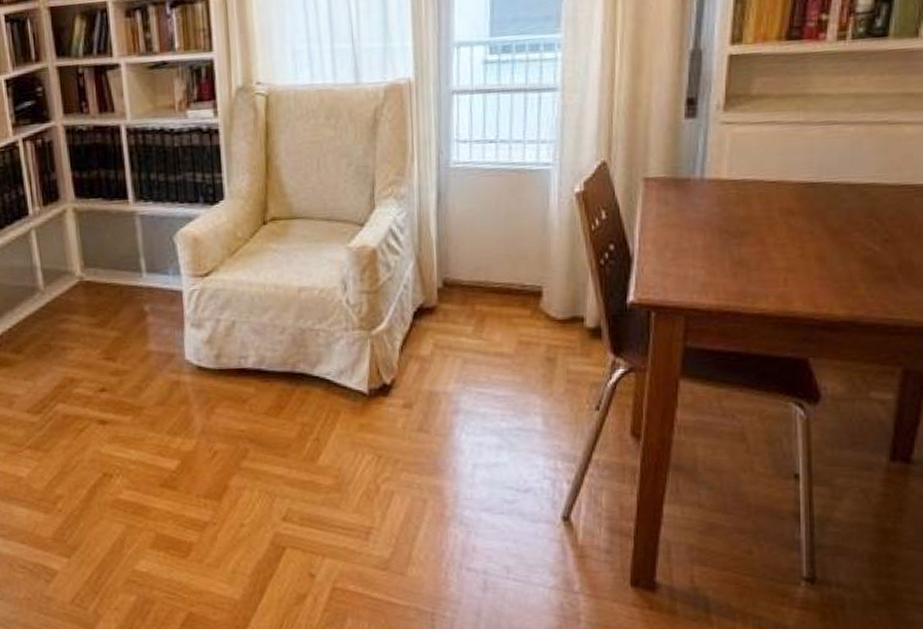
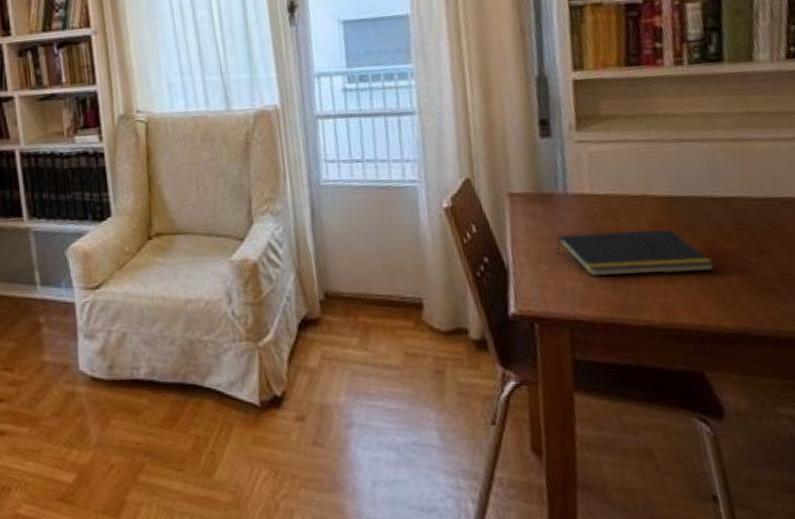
notepad: none [683,215,839,265] -> present [556,228,715,277]

